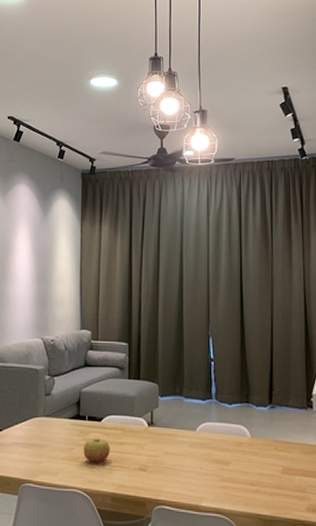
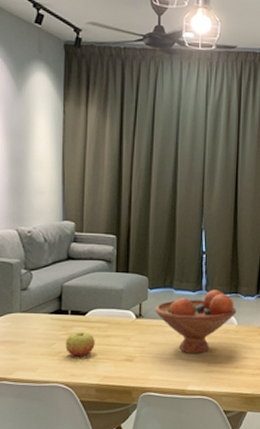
fruit bowl: none [165,398,249,467] -> present [154,290,237,354]

